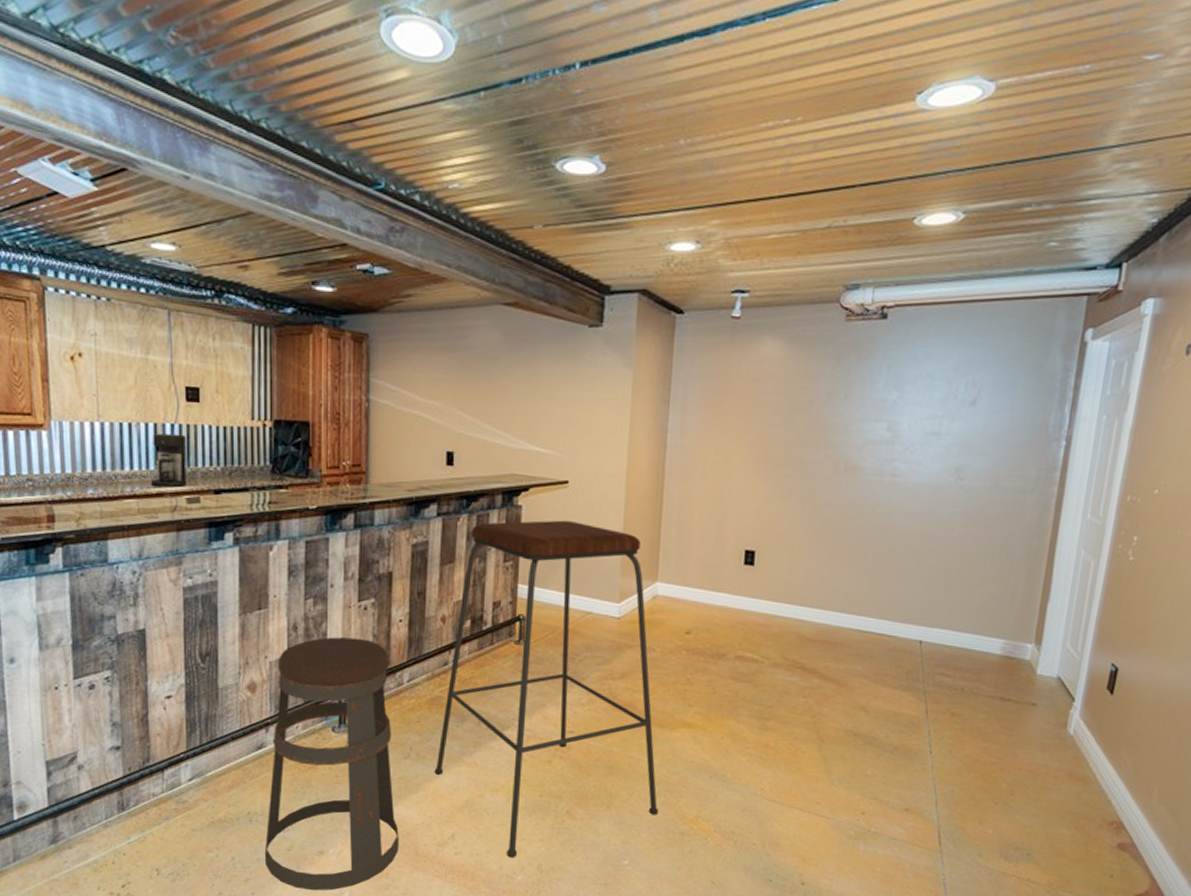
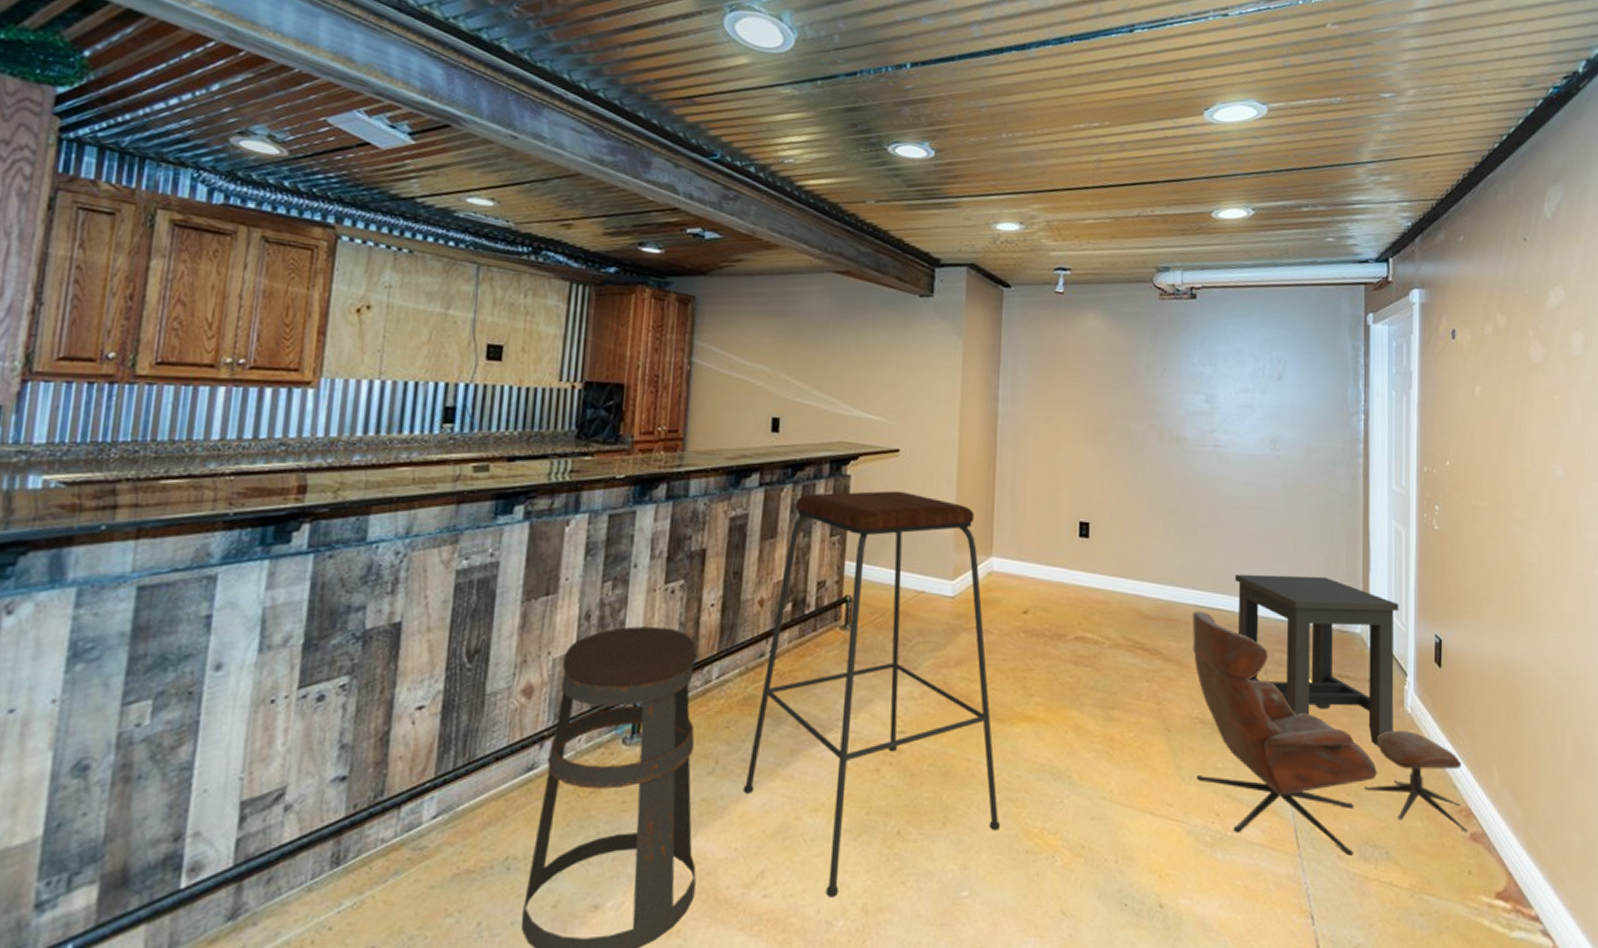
coffee maker: present [151,433,187,488] -> none [433,393,481,455]
armchair: none [845,635,1121,855] -> present [1192,611,1469,856]
side table: none [900,601,1077,763] -> present [1234,574,1399,746]

